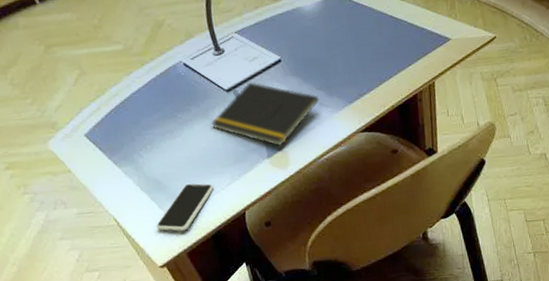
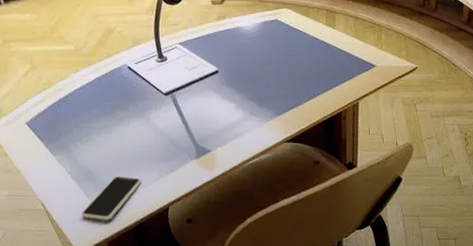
notepad: present [210,82,320,147] -> none [146,88,250,149]

